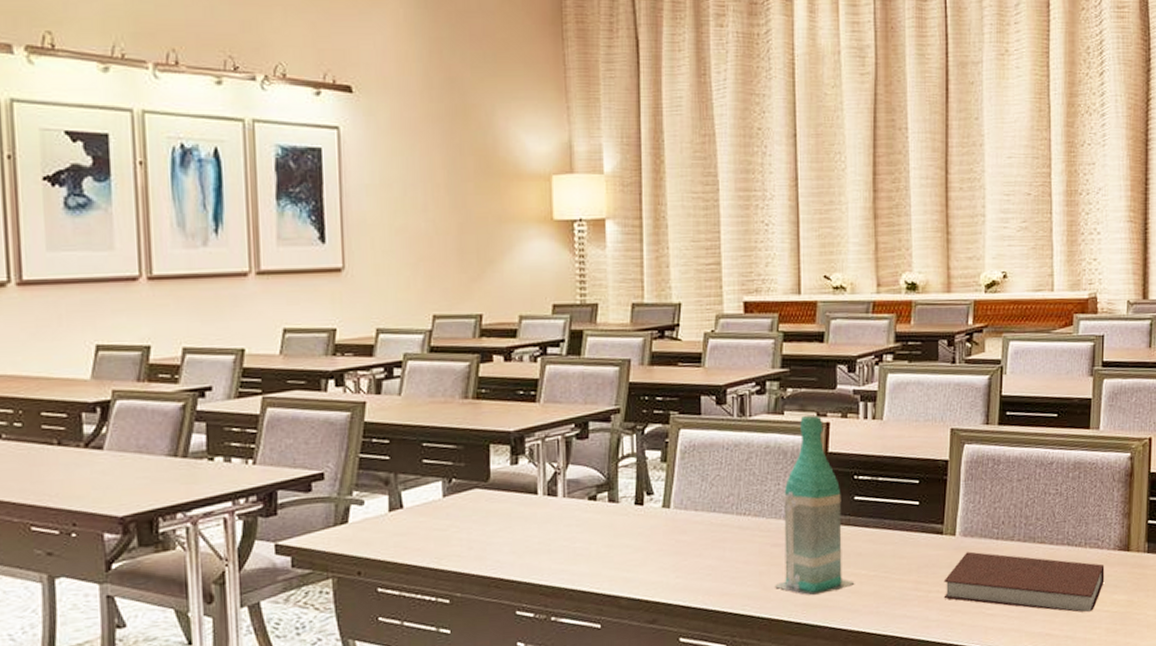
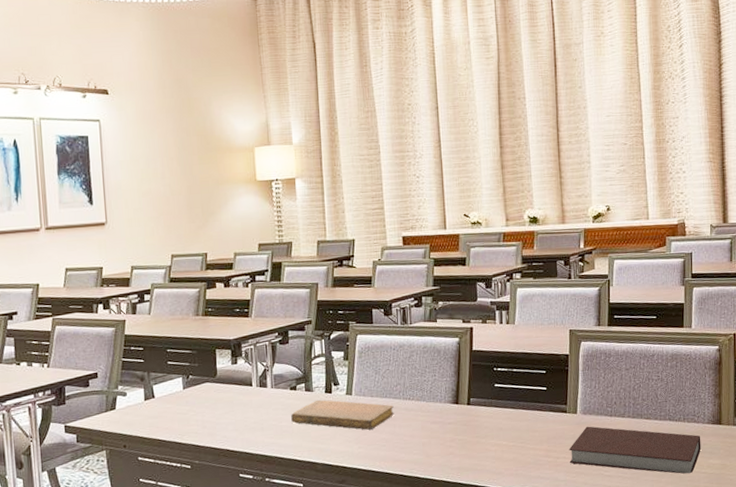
notebook: none [588,513,724,554] -> present [291,399,394,430]
bottle: present [775,415,854,596] -> none [435,321,497,462]

